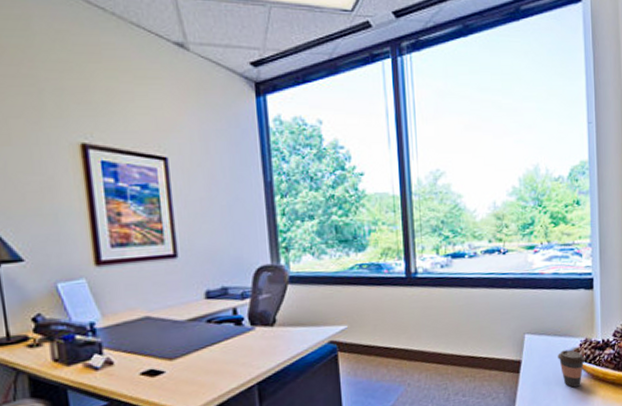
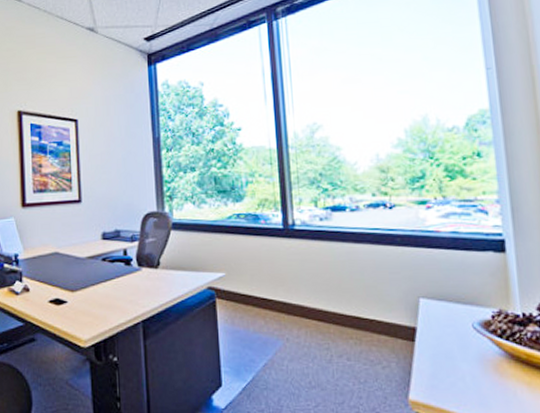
coffee cup: present [558,349,585,388] -> none [462,321,500,367]

